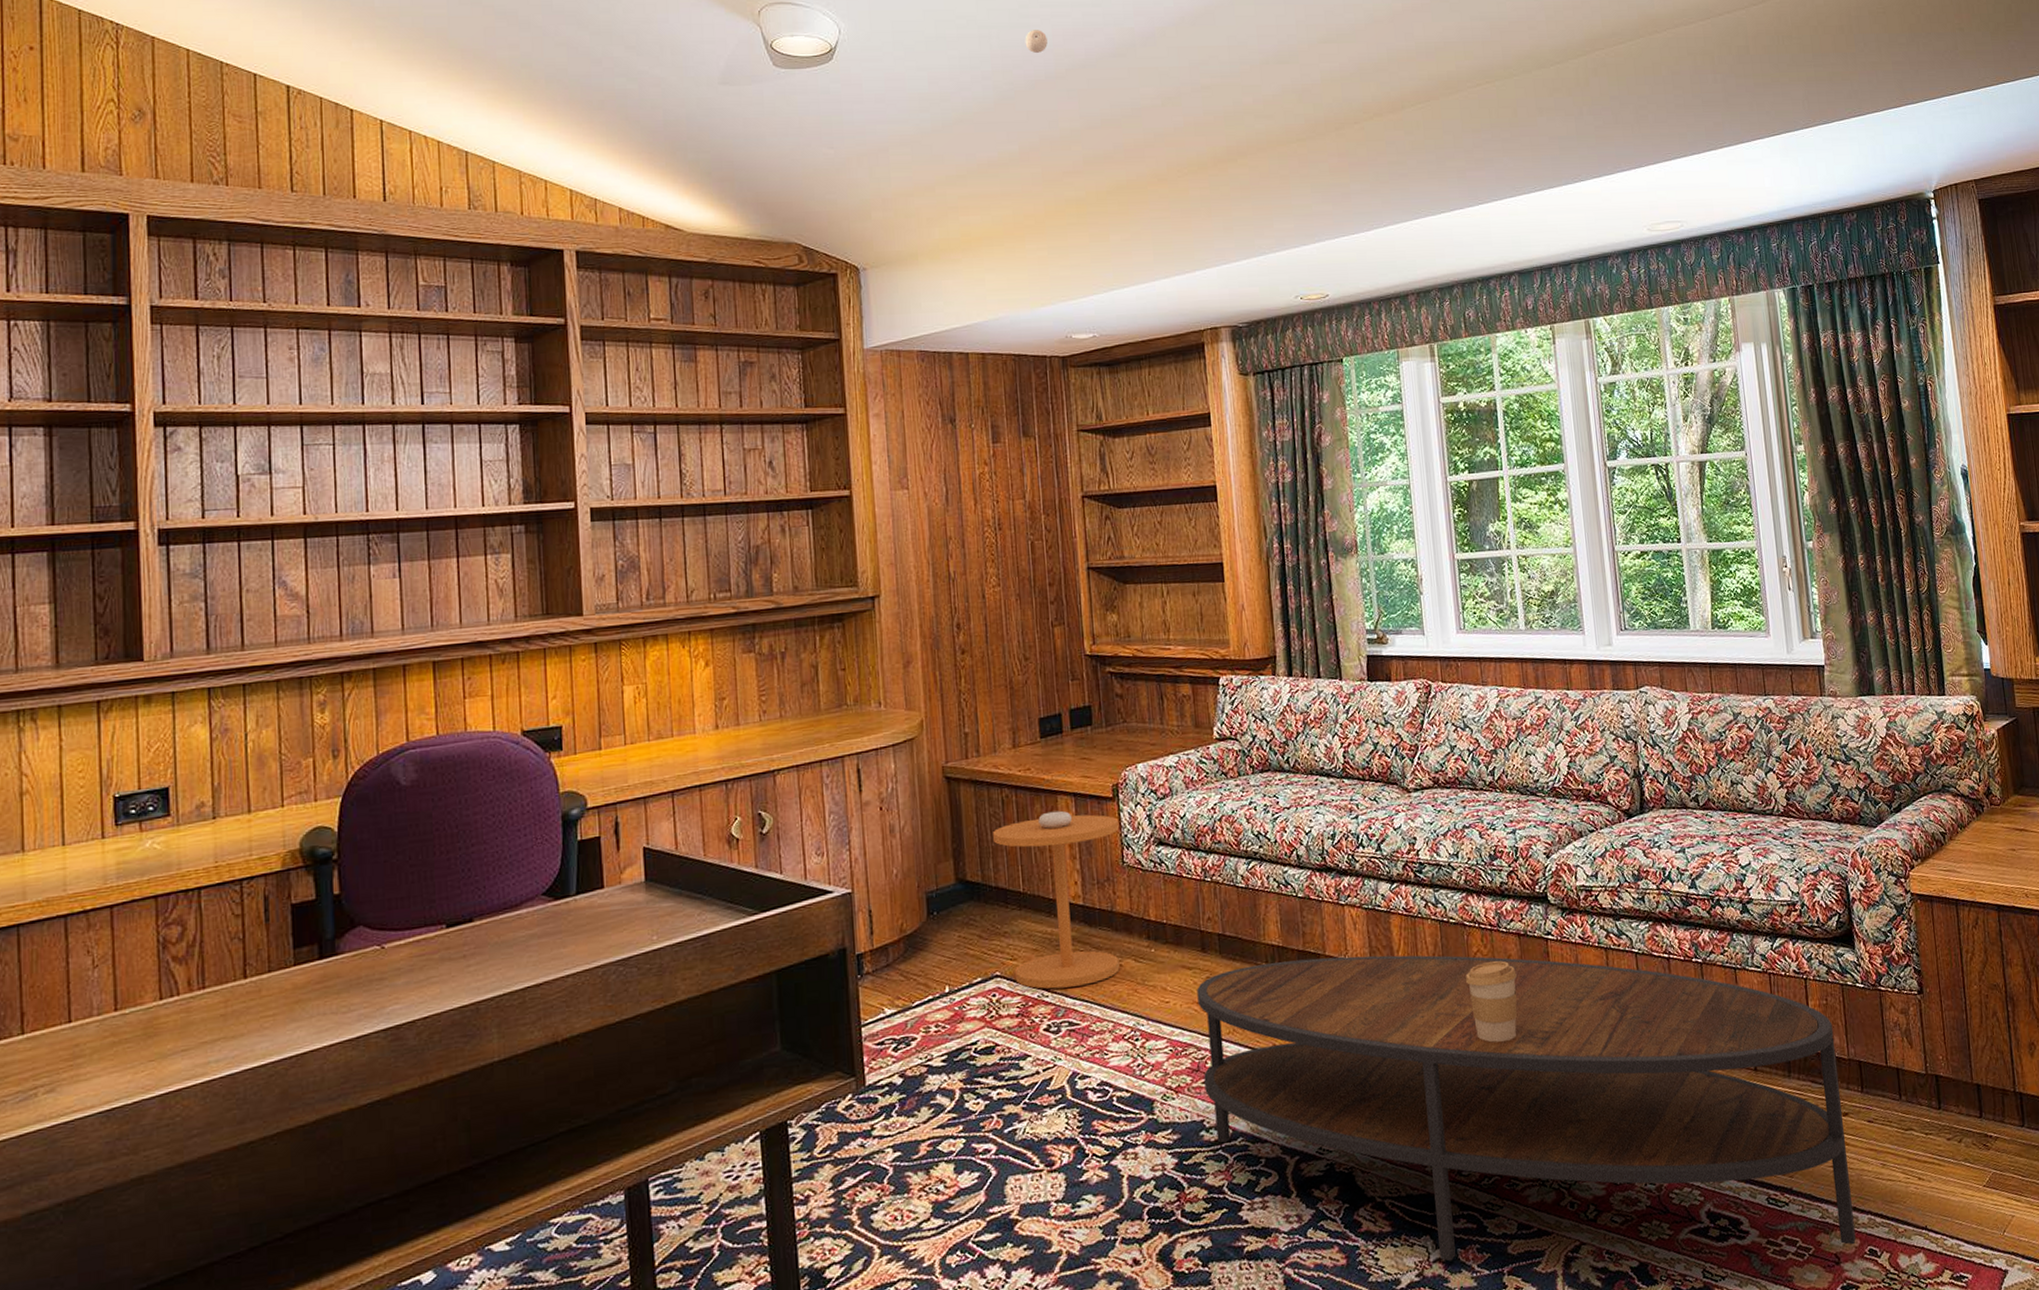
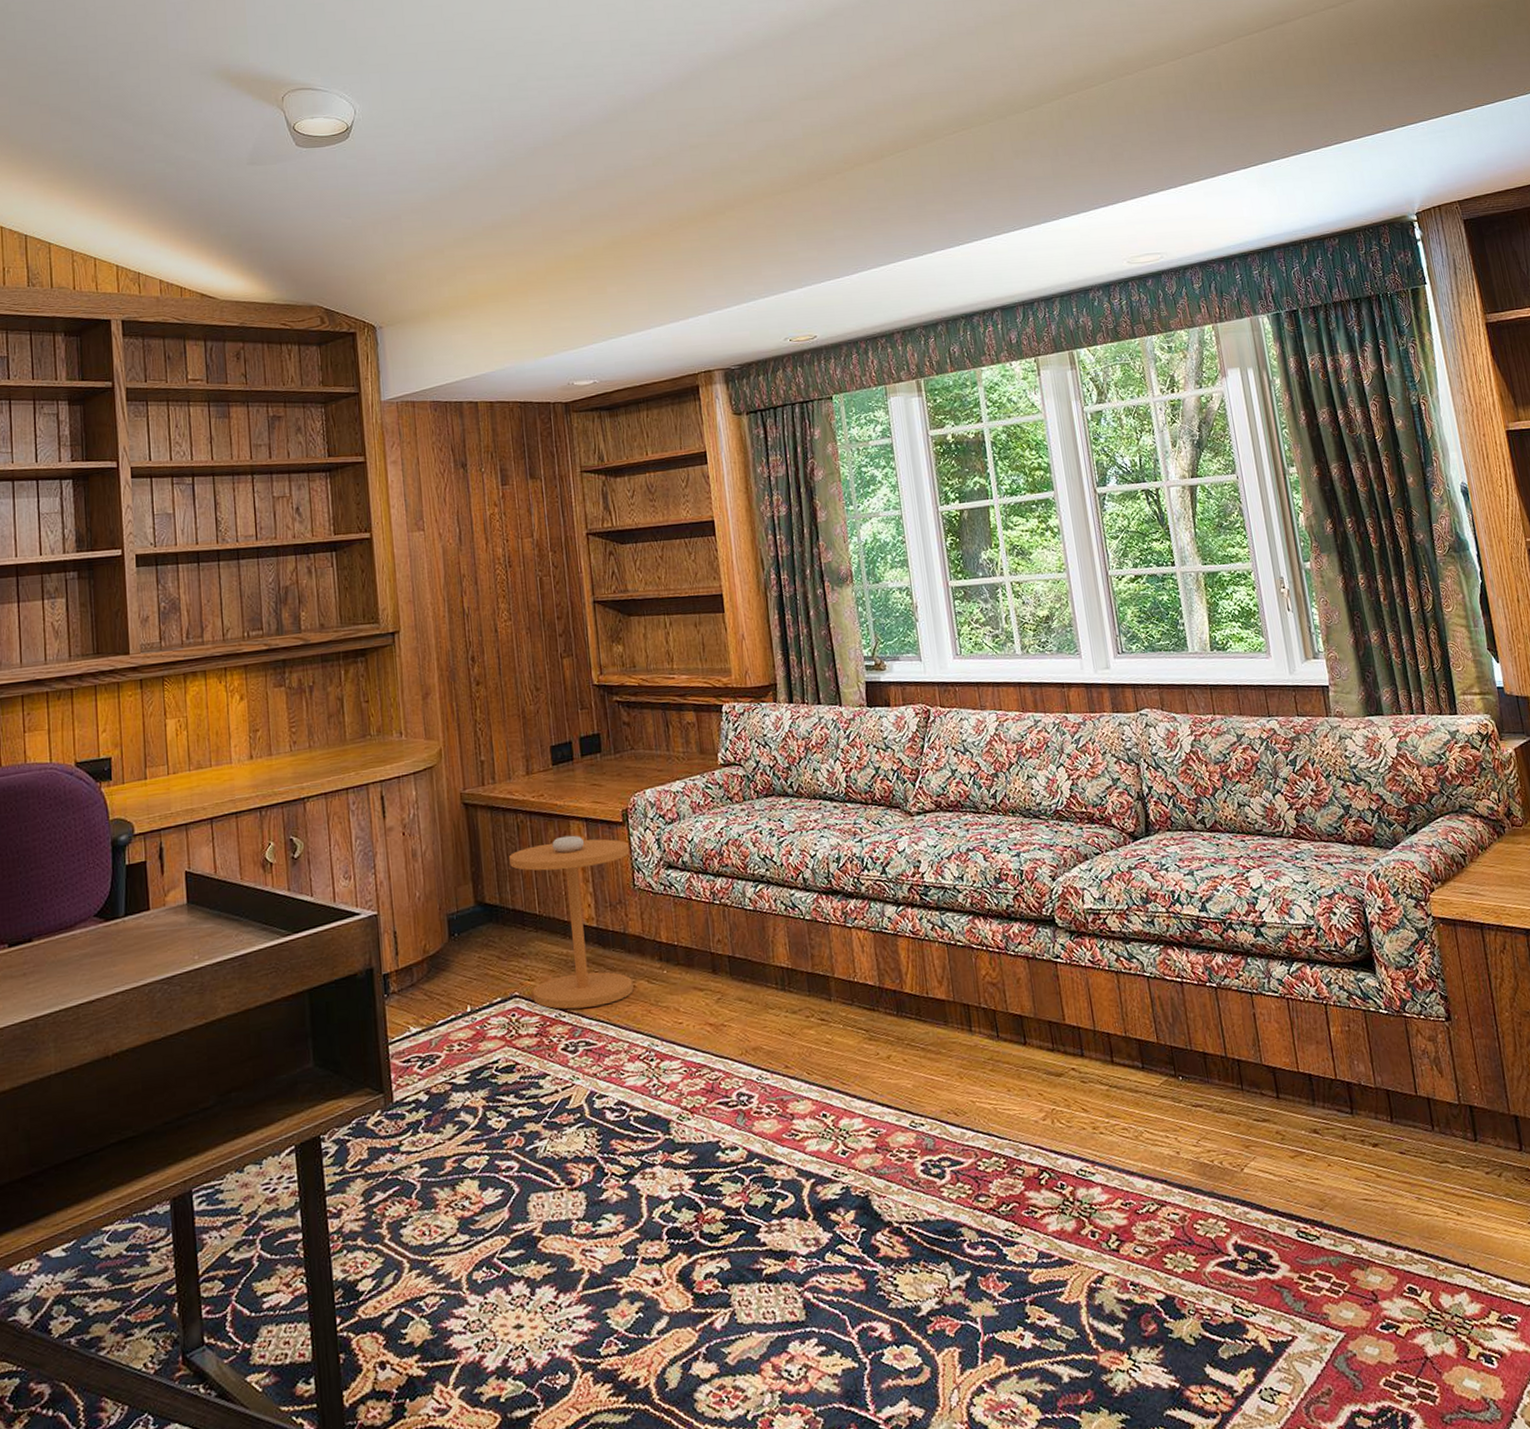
eyeball: present [1025,30,1048,53] -> none [524,101,545,123]
coffee table: present [1197,955,1856,1262] -> none [709,978,1394,1289]
coffee cup: present [1466,961,1518,1043] -> none [975,984,1029,1067]

